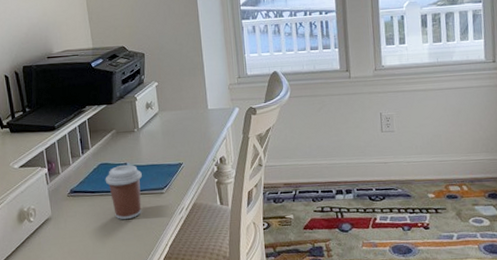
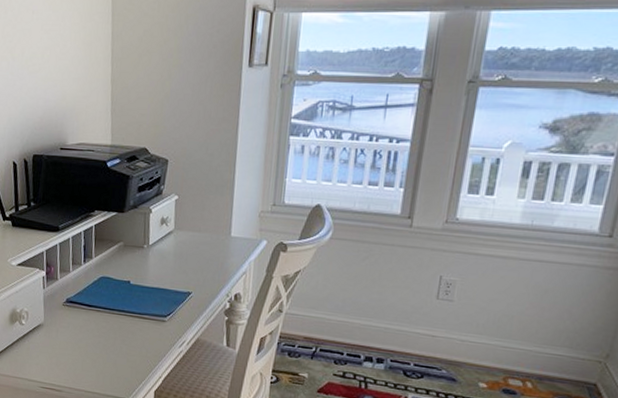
coffee cup: present [105,164,142,219] -> none [104,282,145,342]

